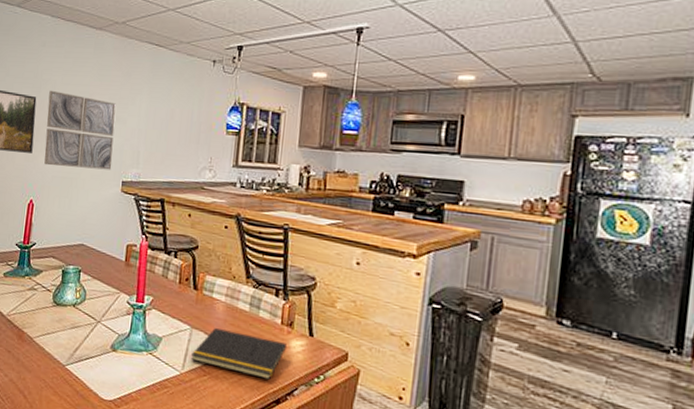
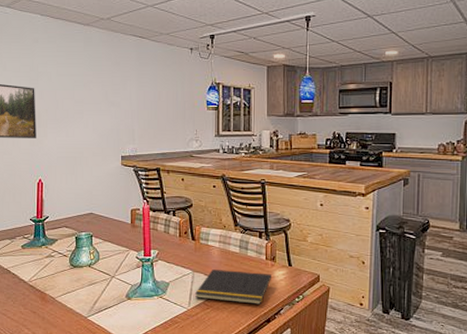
wall art: present [44,90,116,170] -> none [46,81,111,148]

